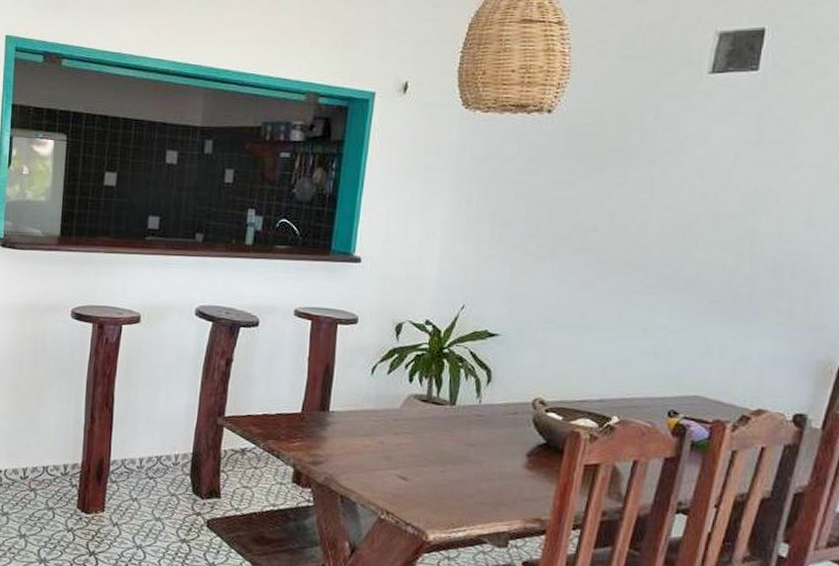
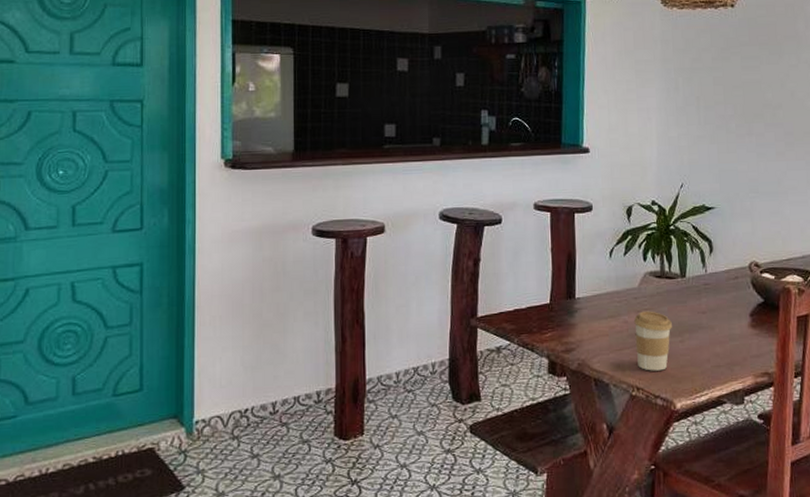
coffee cup: none [390,434,434,499] -> present [634,311,672,371]

